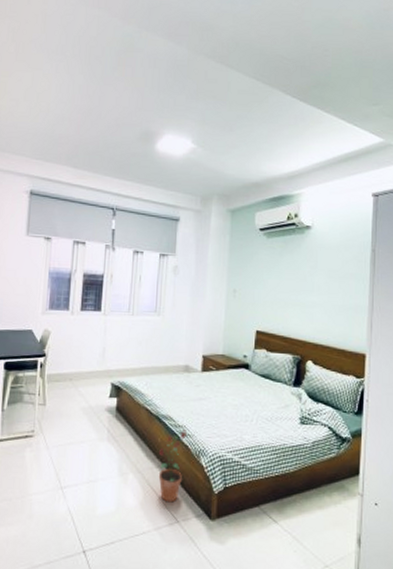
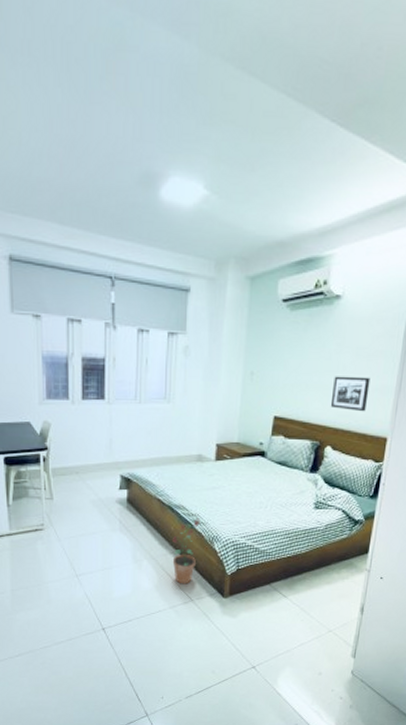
picture frame: none [308,295,344,329] -> present [330,376,371,412]

